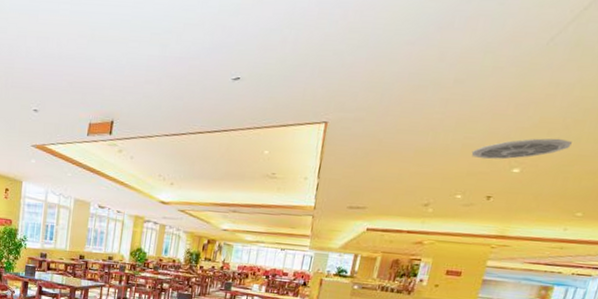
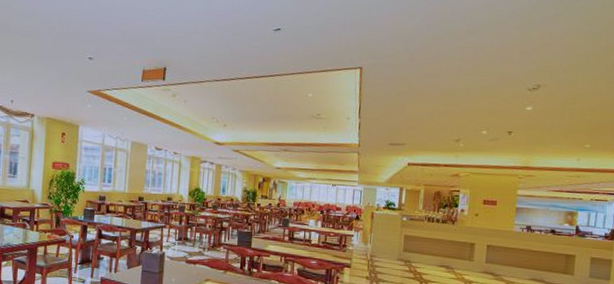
ceiling vent: present [471,138,572,160] -> none [489,80,571,99]

